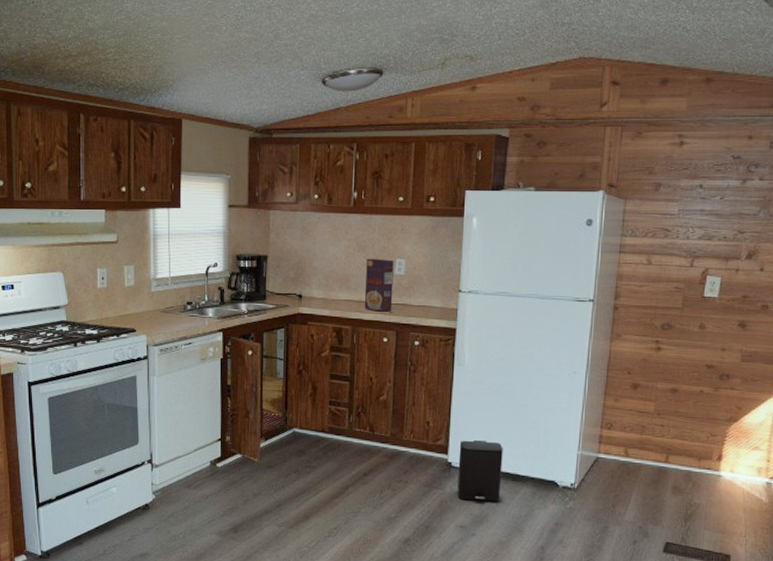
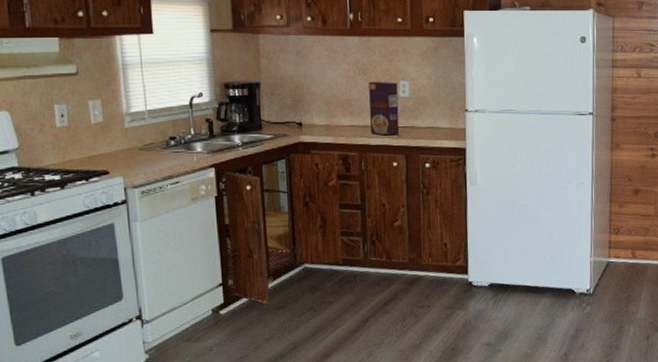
pedal bin: present [457,440,503,502] -> none [478,257,522,318]

